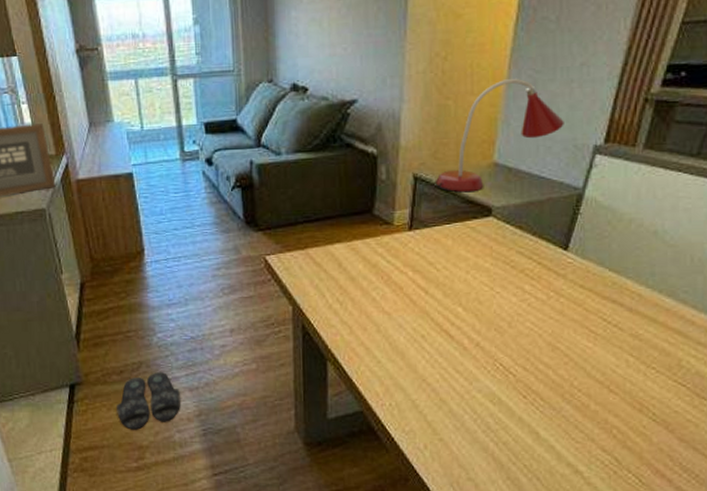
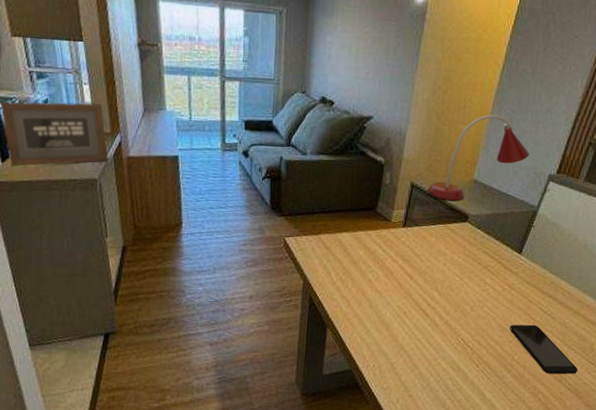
slippers: present [117,372,180,430] -> none [145,328,202,375]
phone: none [563,339,664,402] -> present [510,324,578,374]

